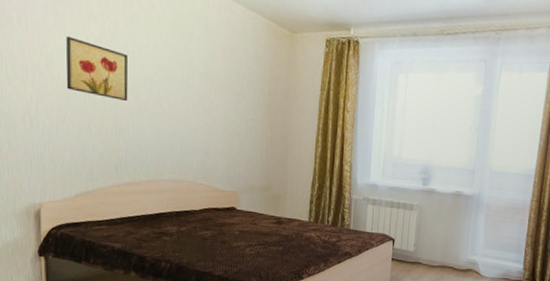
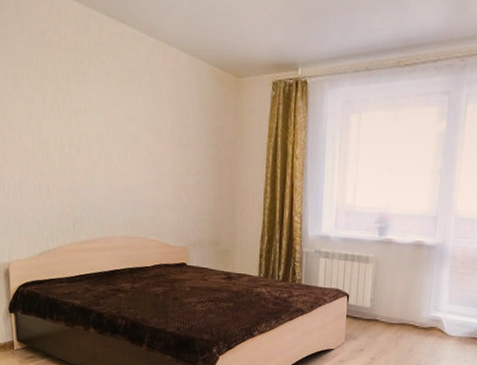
wall art: present [66,35,128,102] -> none [25,98,82,160]

